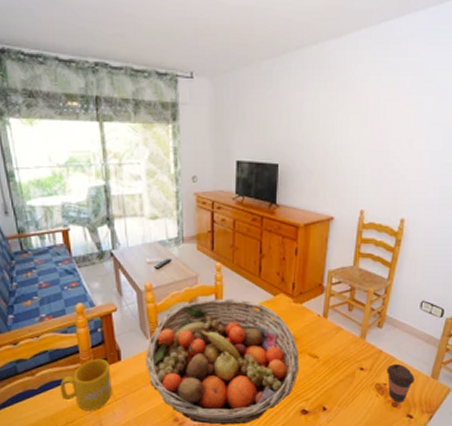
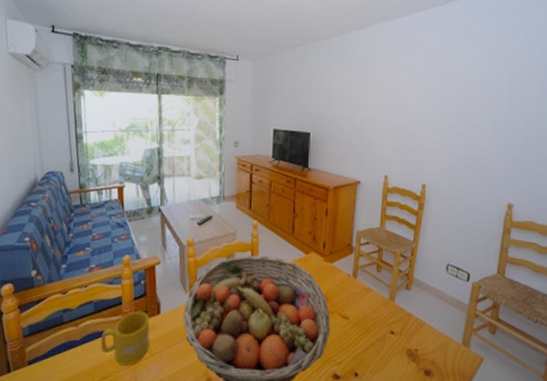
coffee cup: present [387,363,415,402] -> none [417,328,446,371]

